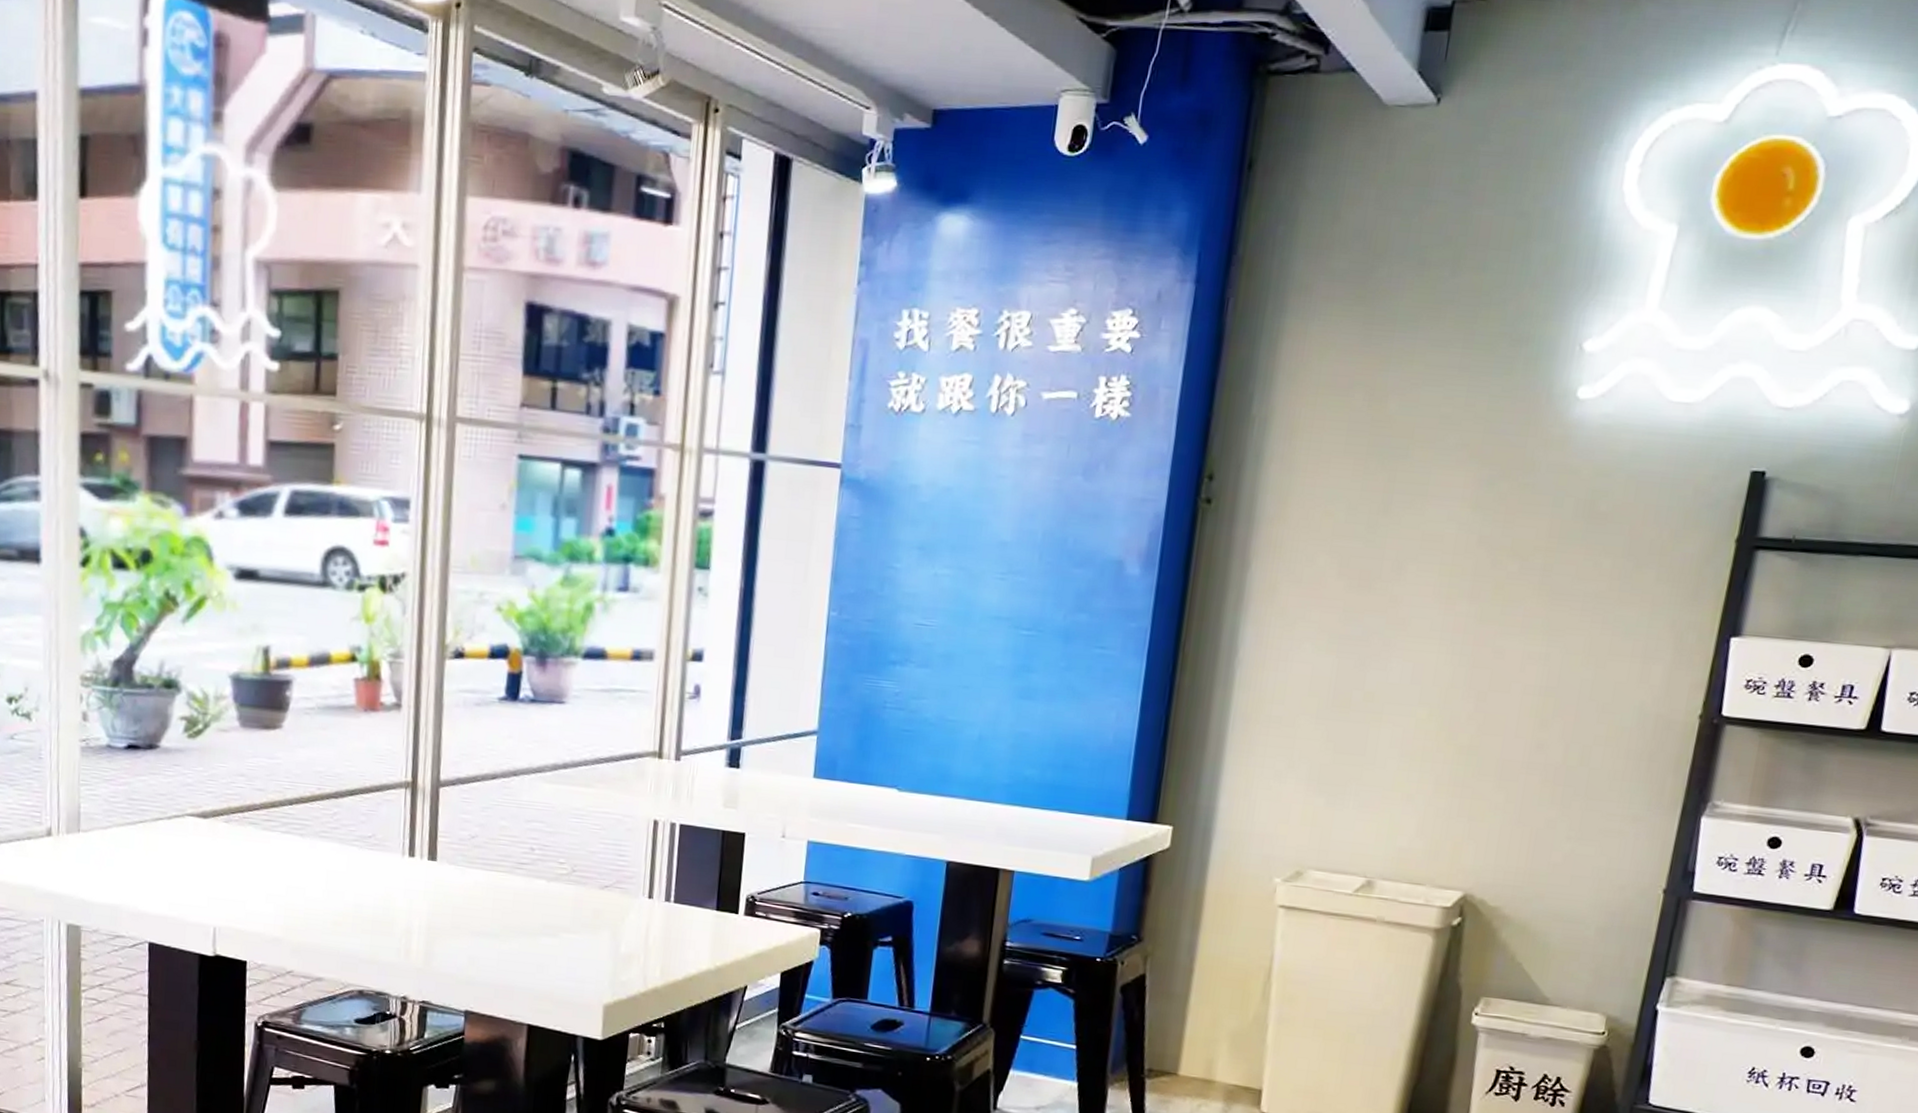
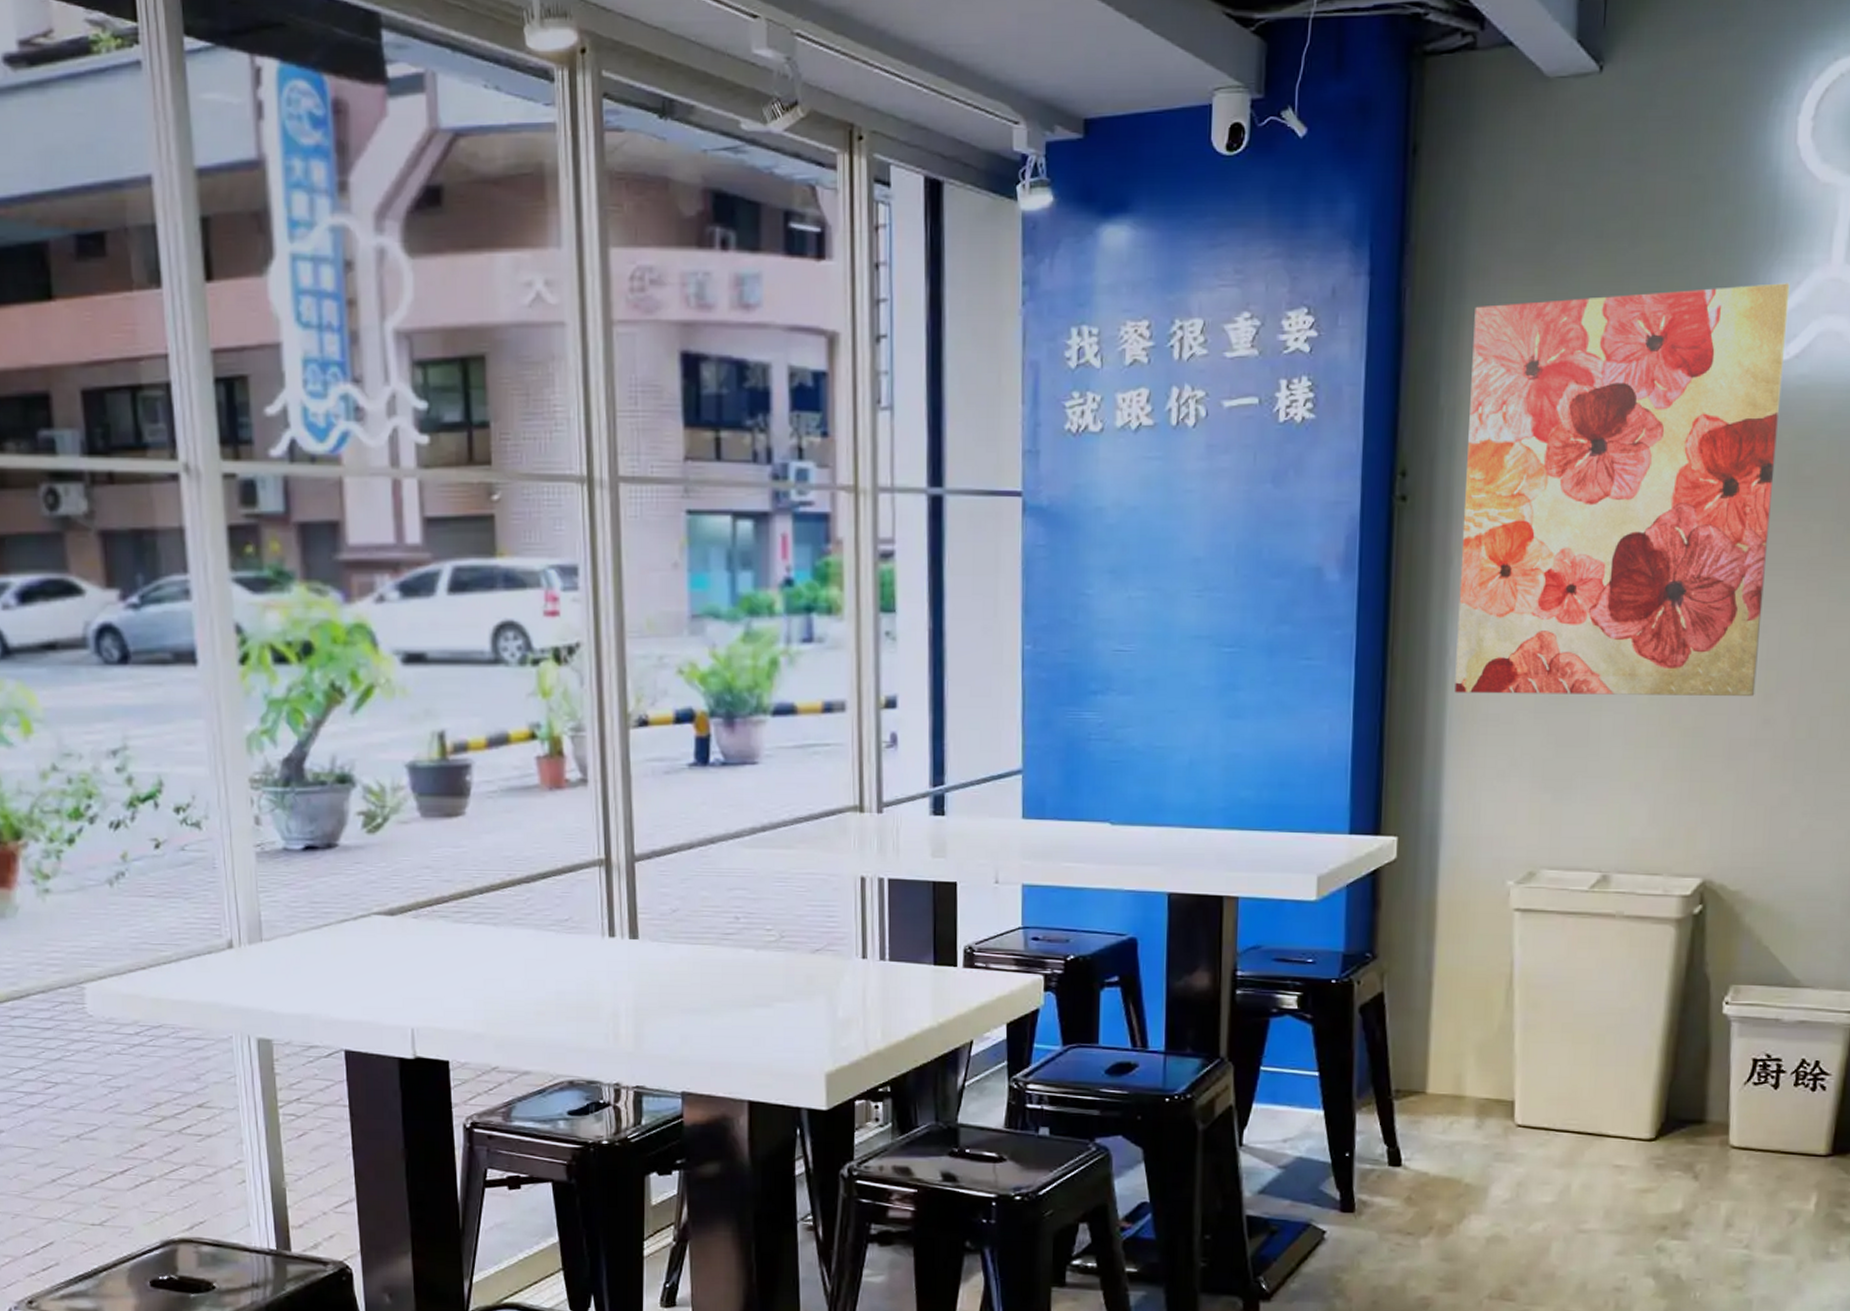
wall art: none [1241,321,1603,720] -> present [1454,283,1790,696]

